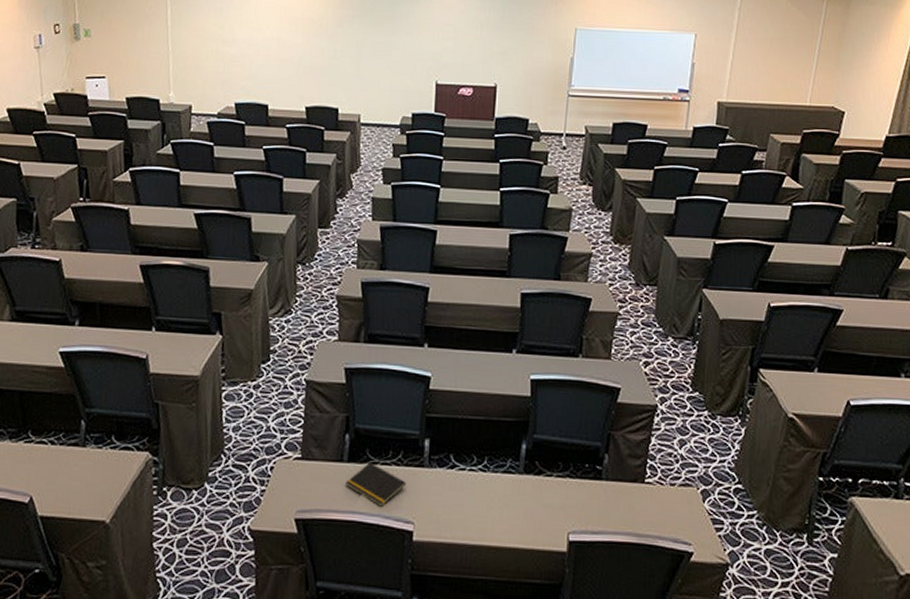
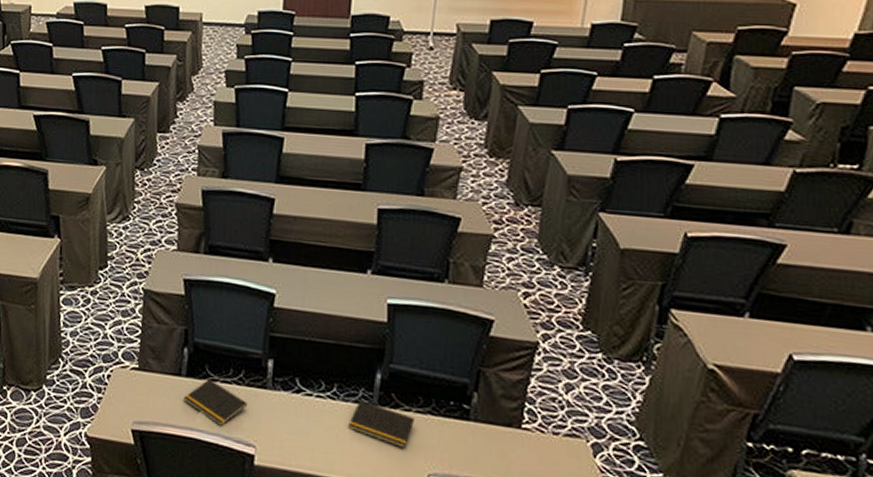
notepad: none [498,470,555,510] -> present [348,400,415,448]

